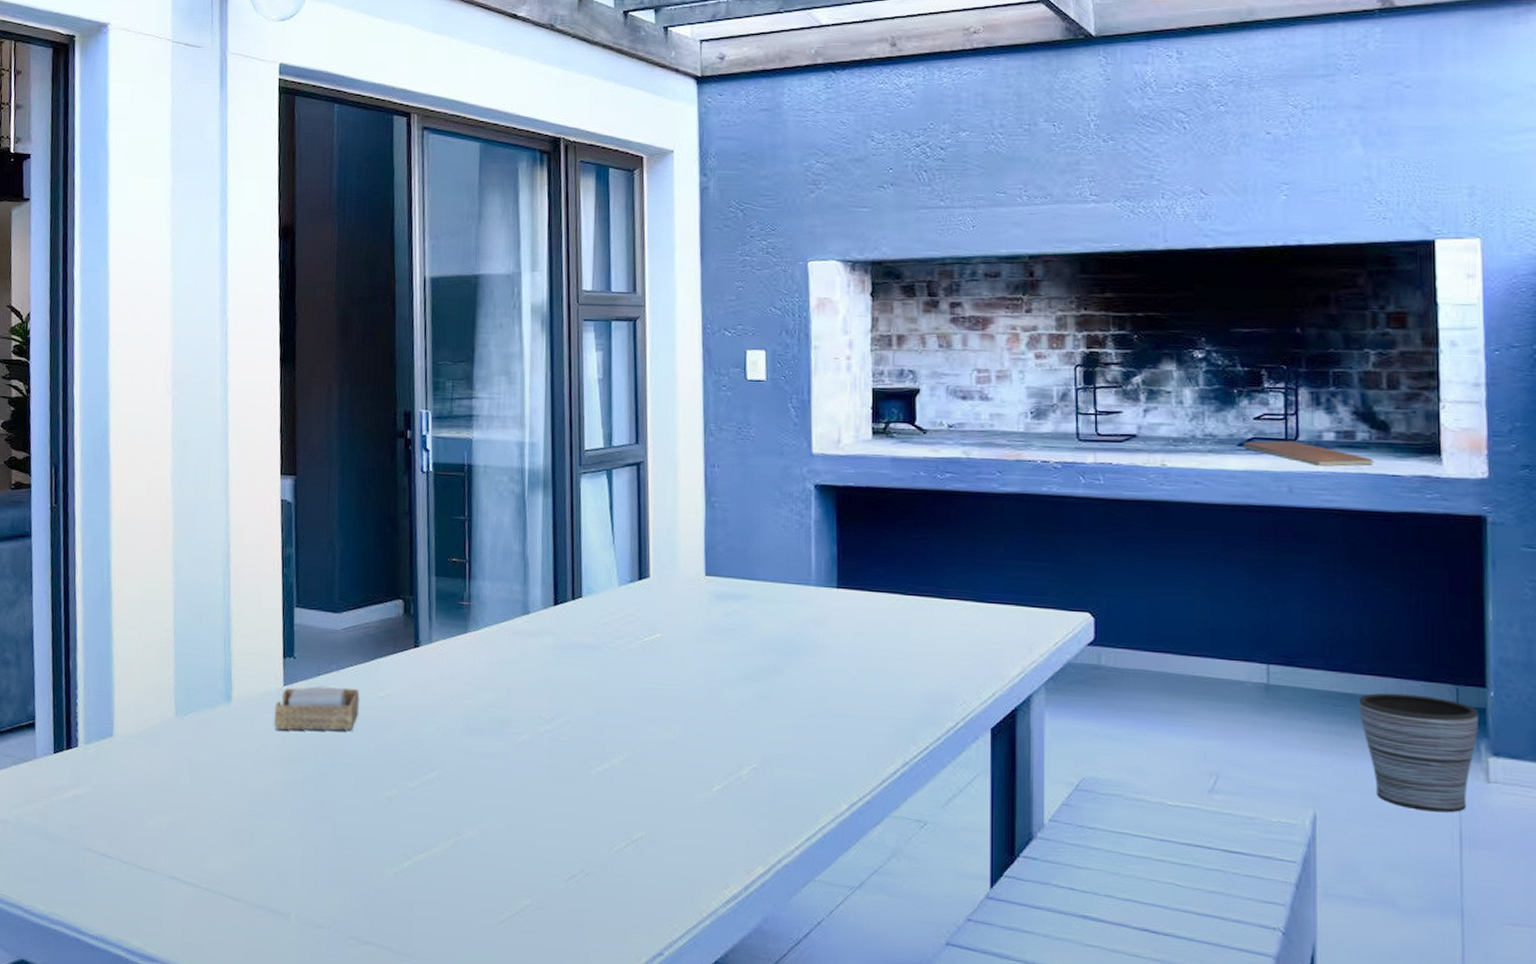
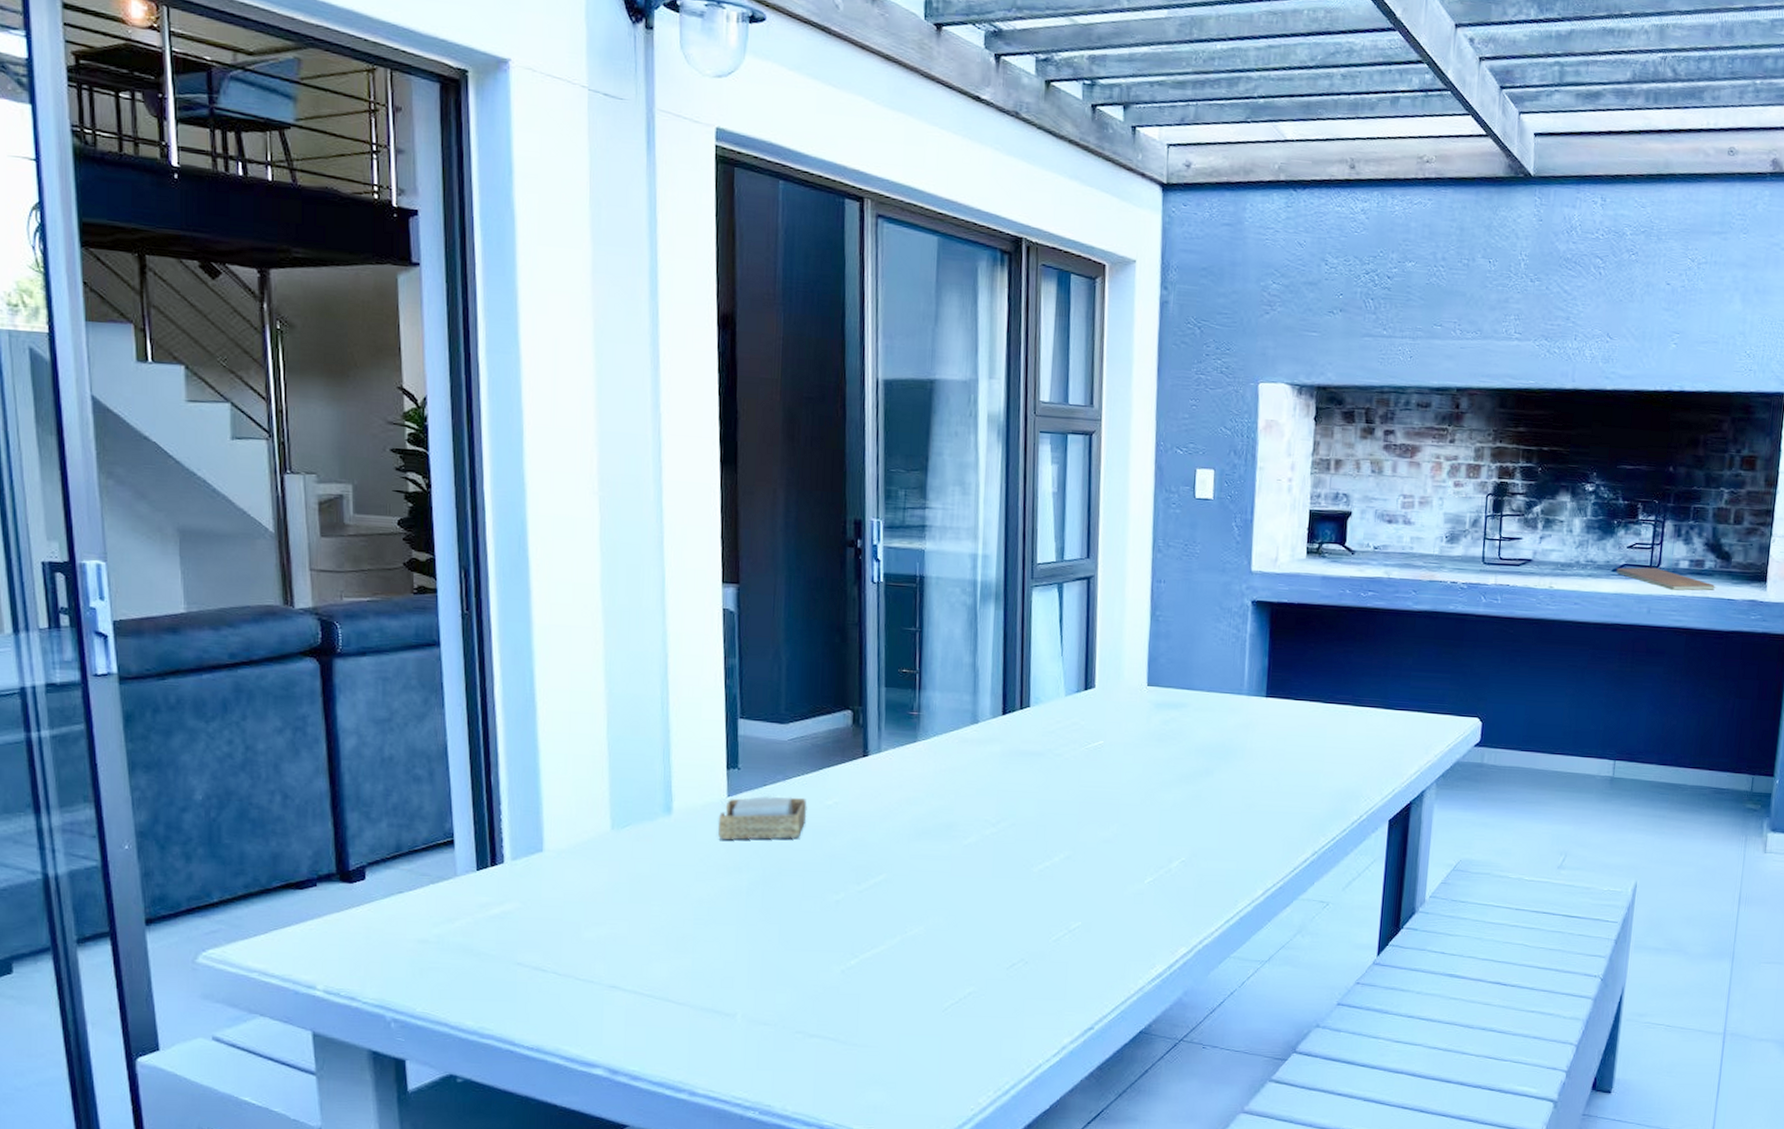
planter pot: present [1359,692,1478,813] -> none [1679,782,1765,878]

